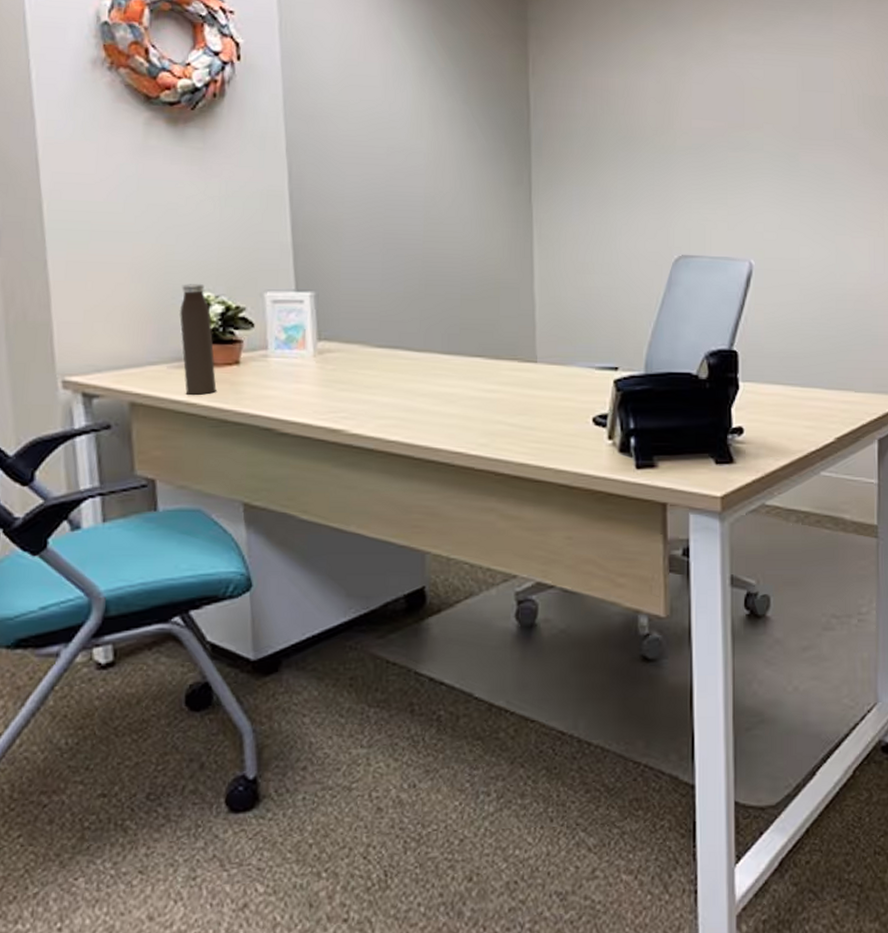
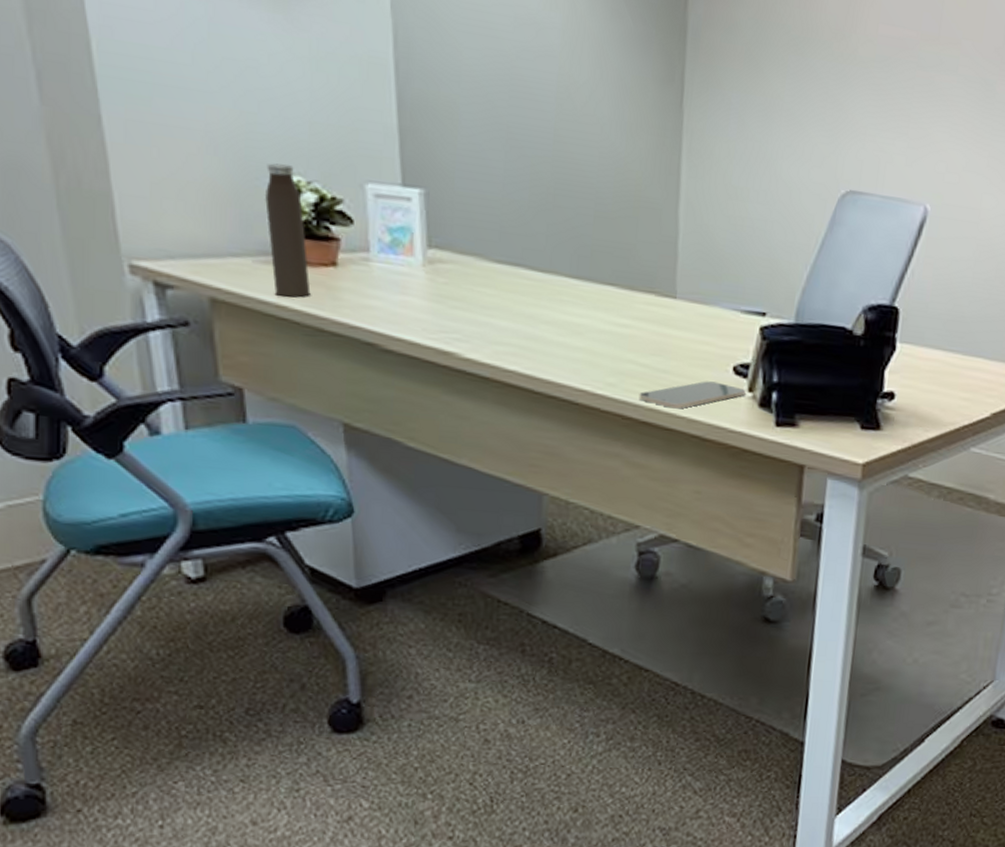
smartphone: none [509,433,606,461] -> present [638,381,746,409]

